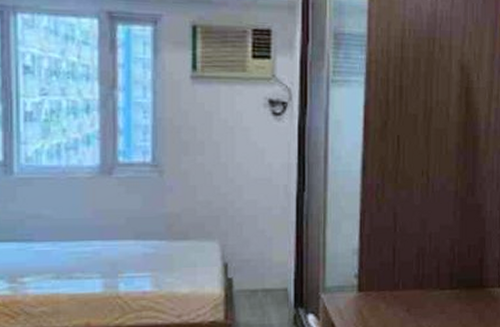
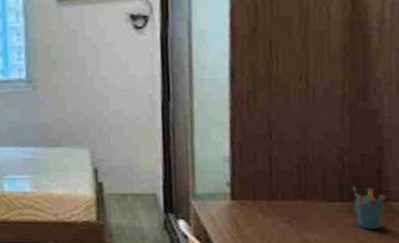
pen holder: none [461,276,486,314] -> present [353,187,387,229]

